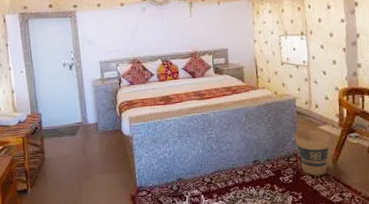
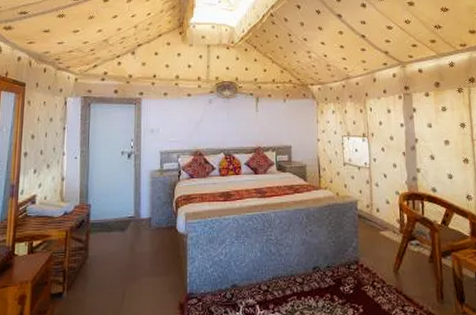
trash can: present [294,129,330,176] -> none [355,234,391,286]

